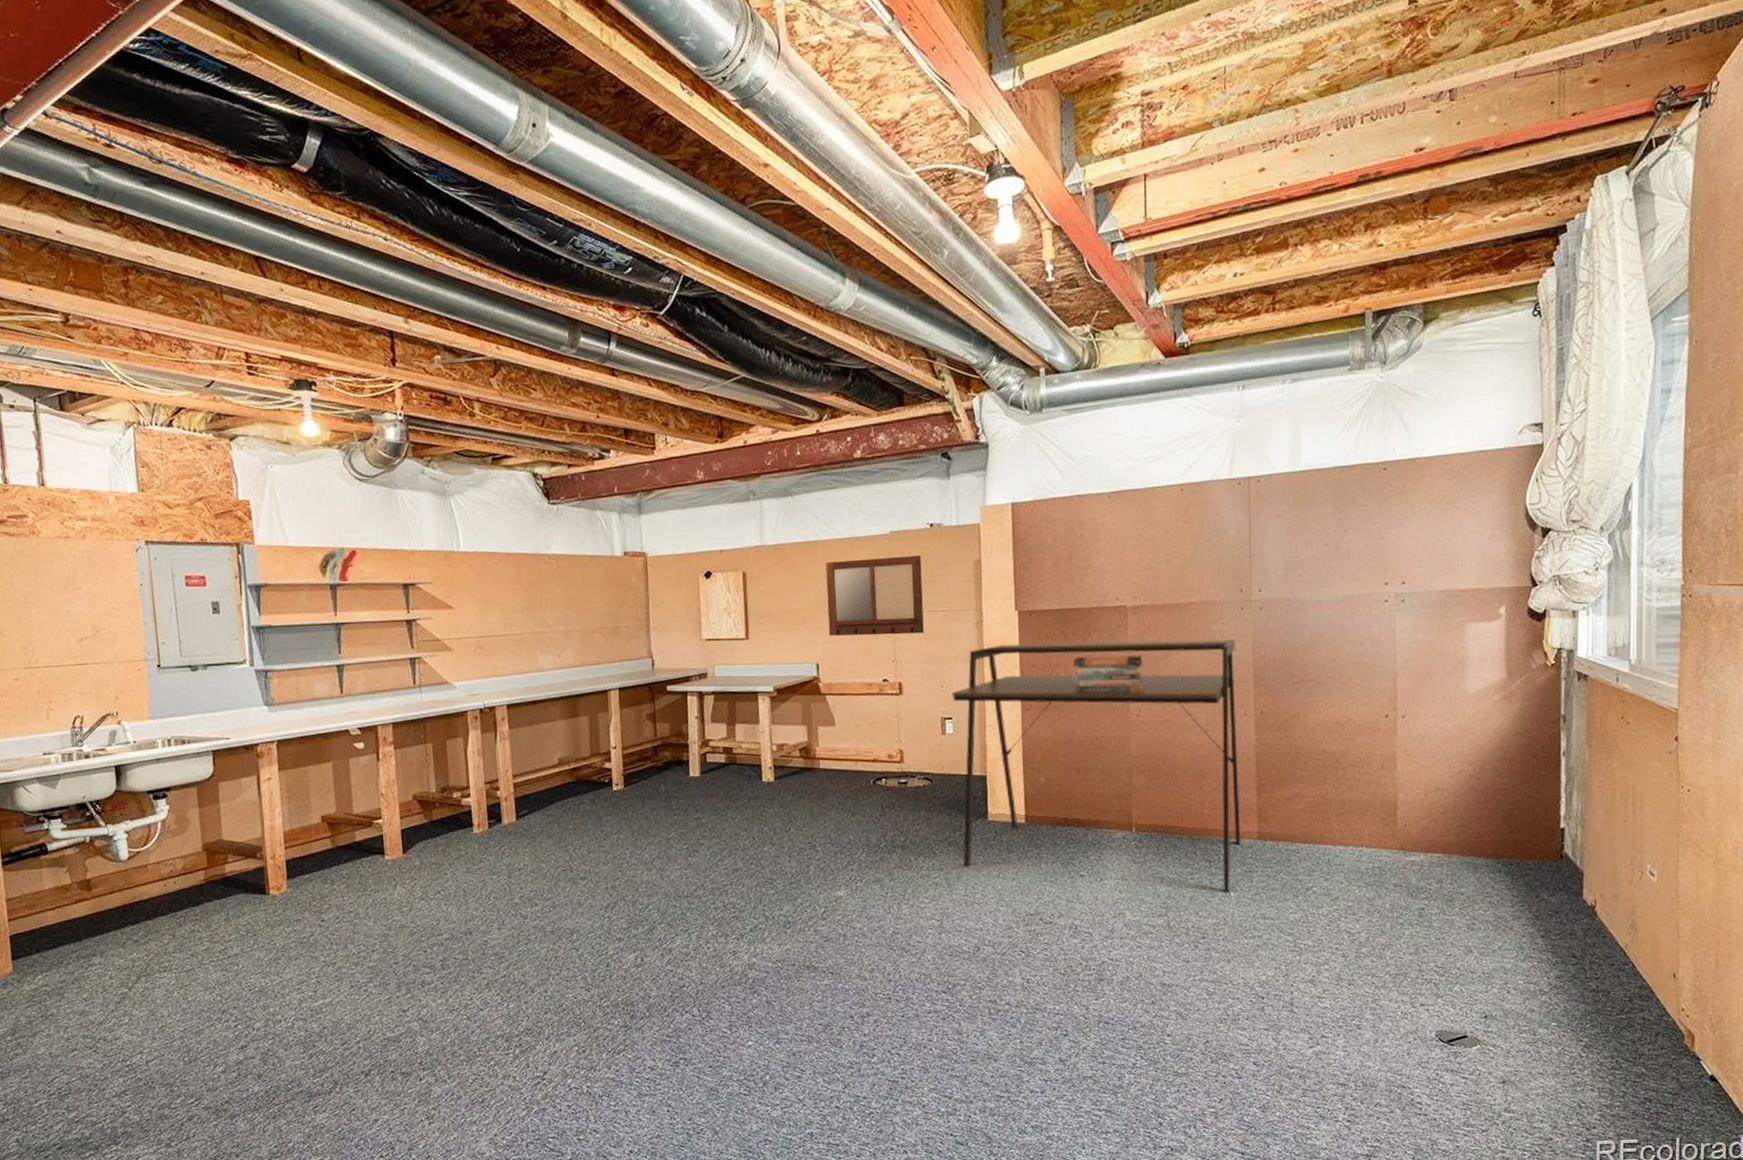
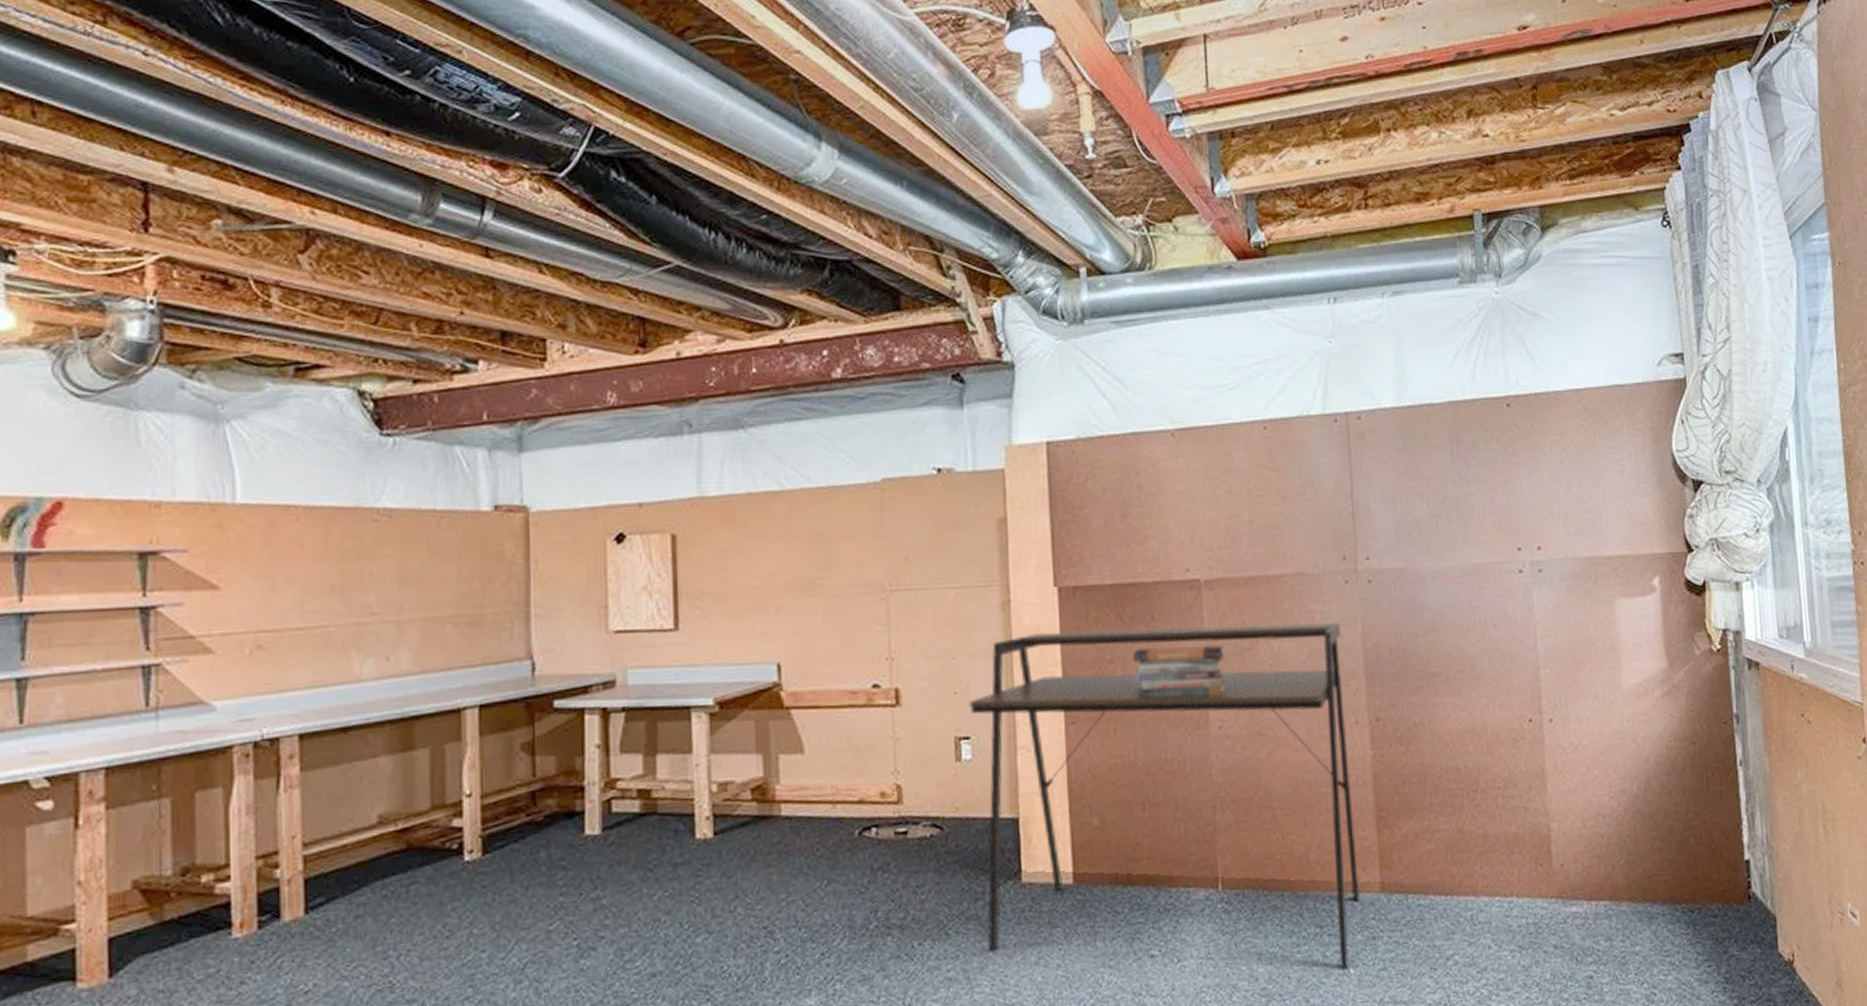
writing board: present [826,556,924,636] -> none [792,512,930,624]

